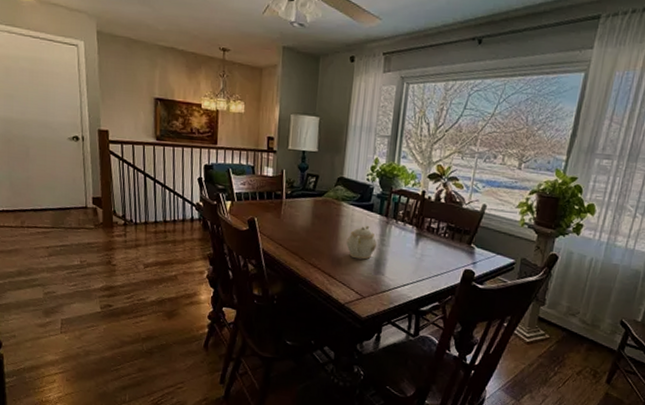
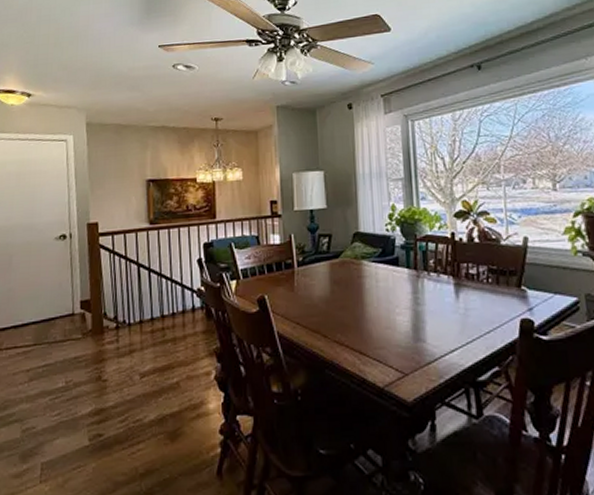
teapot: present [346,225,378,260] -> none [374,283,411,327]

